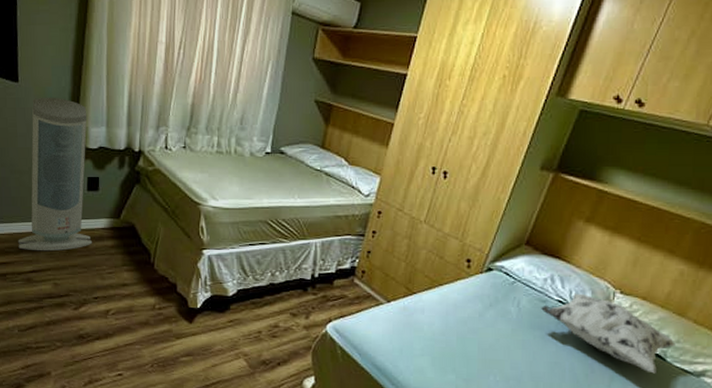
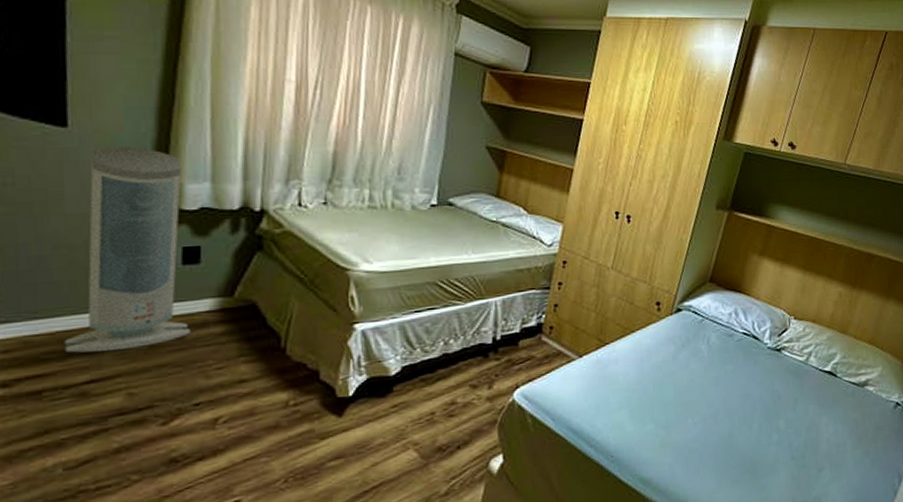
decorative pillow: present [541,293,676,374] -> none [729,323,843,391]

